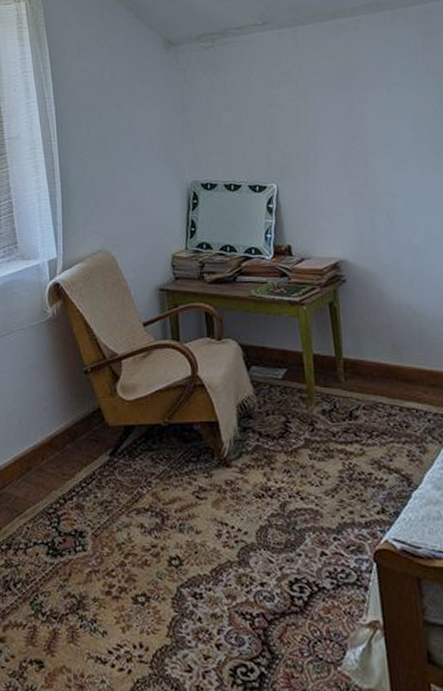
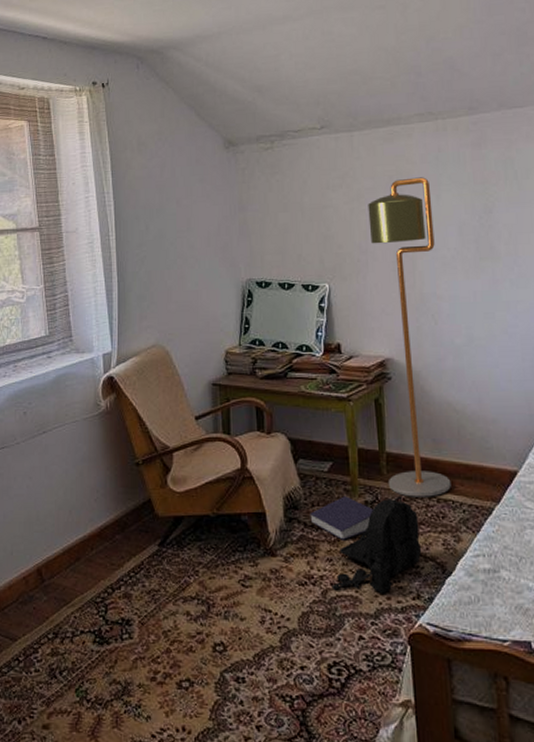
book: none [265,404,332,451] -> present [310,496,373,540]
backpack: none [290,404,385,508] -> present [331,496,422,594]
floor lamp: none [315,70,414,406] -> present [368,177,451,497]

